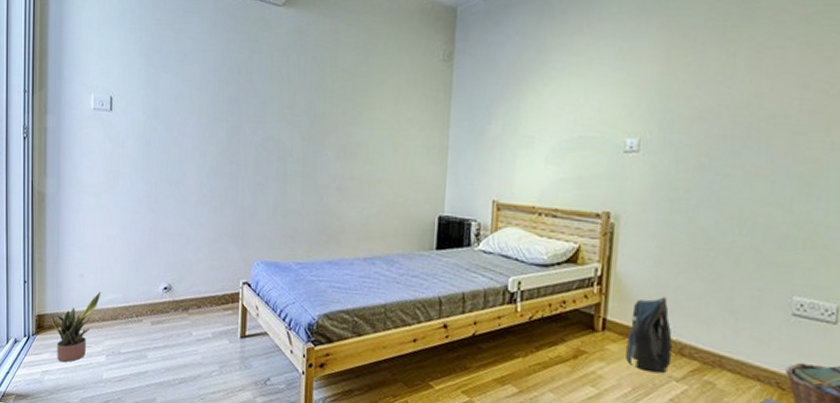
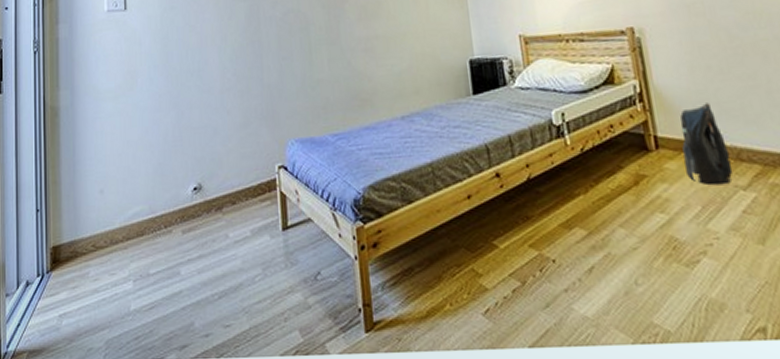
potted plant: present [51,292,101,362] -> none [69,206,124,300]

